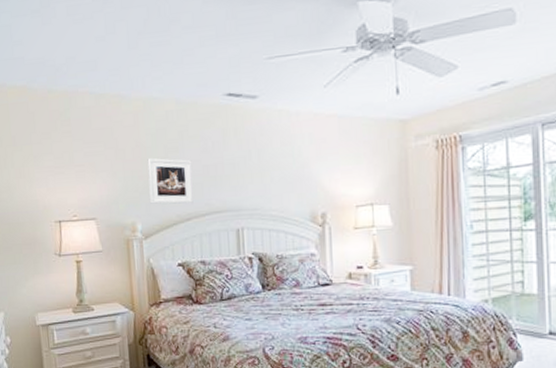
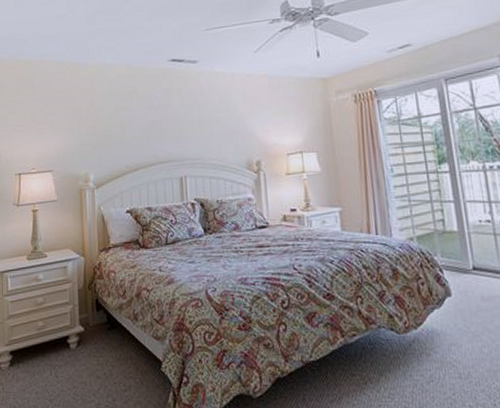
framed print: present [147,158,194,204] -> none [100,115,141,157]

